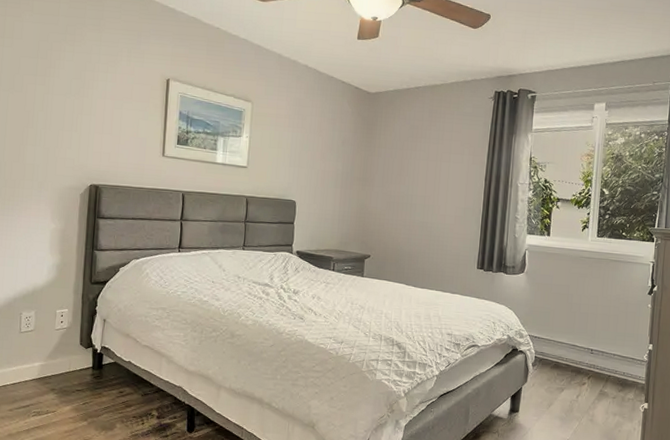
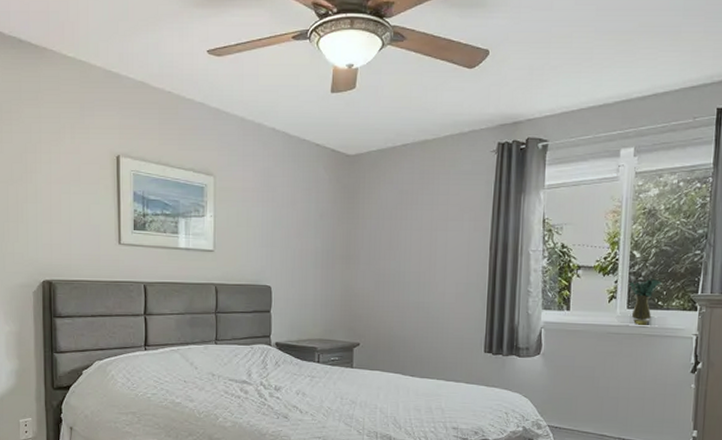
vase: none [598,211,625,252] -> present [628,277,661,325]

